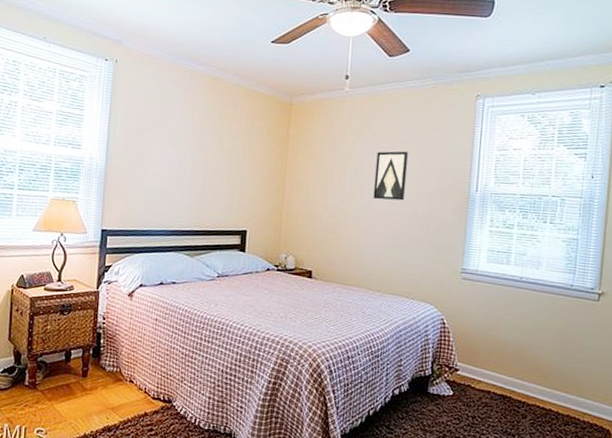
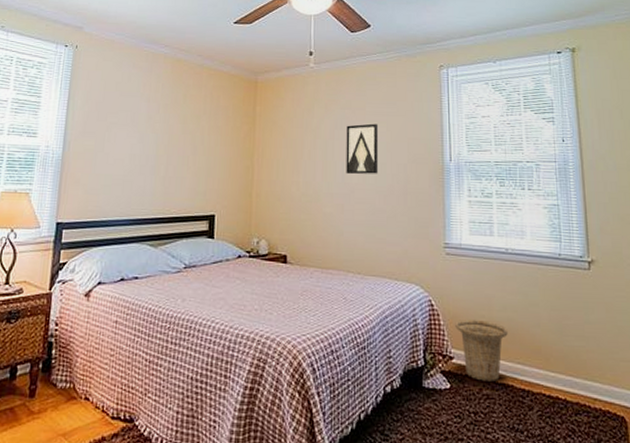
basket: none [463,338,512,392] -> present [455,320,508,381]

